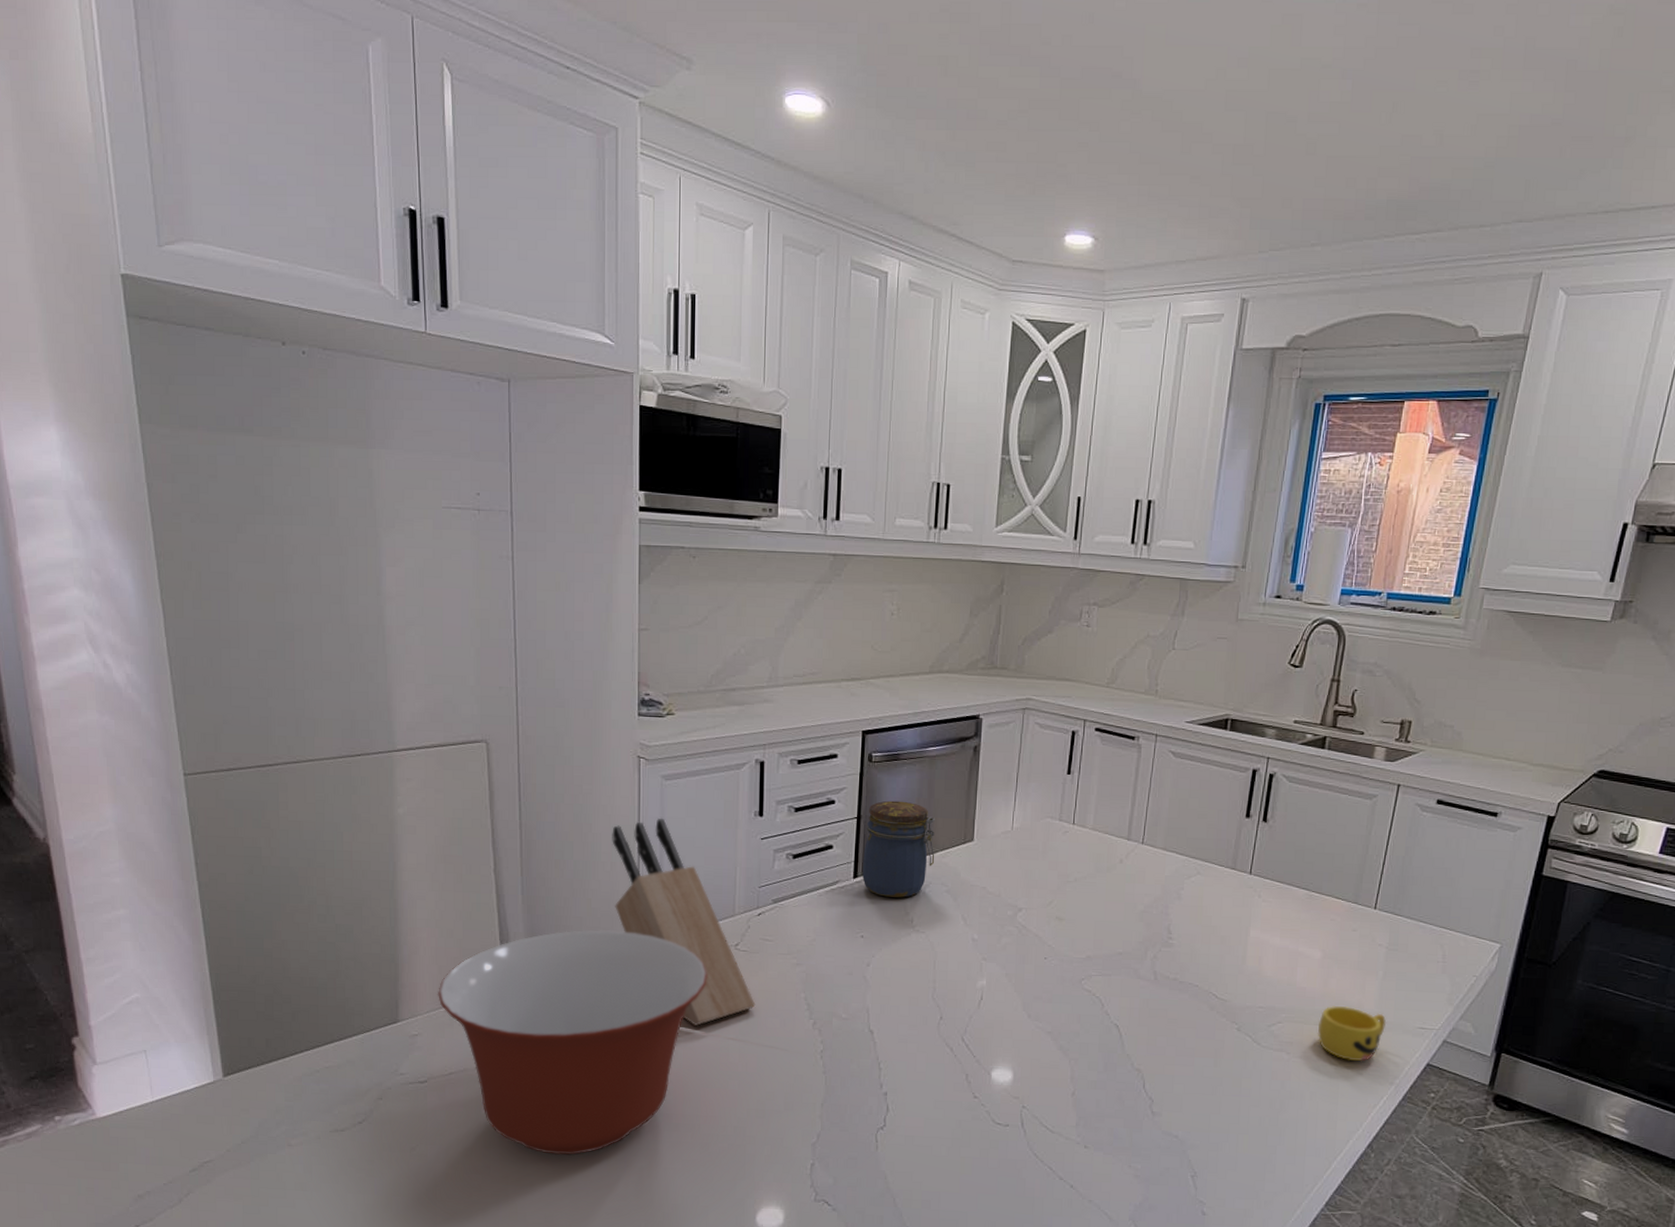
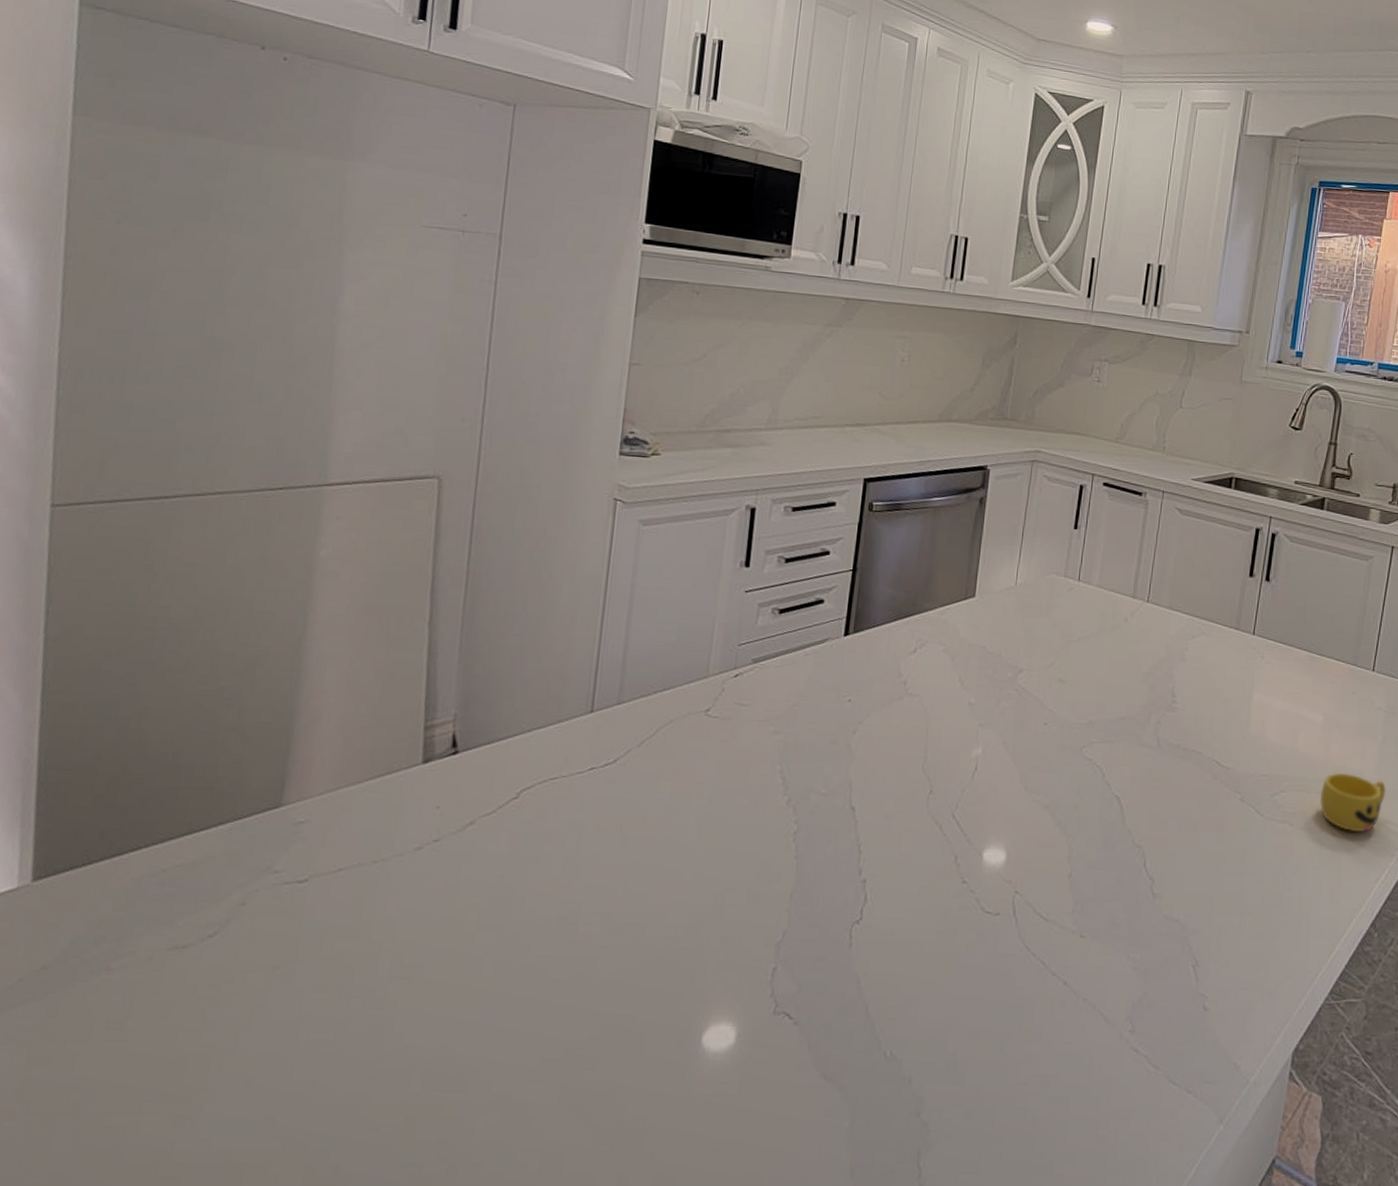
mixing bowl: present [437,930,708,1155] -> none [336,694,671,969]
knife block: present [612,817,756,1026] -> none [569,566,724,805]
jar: present [862,800,935,898] -> none [854,552,936,658]

